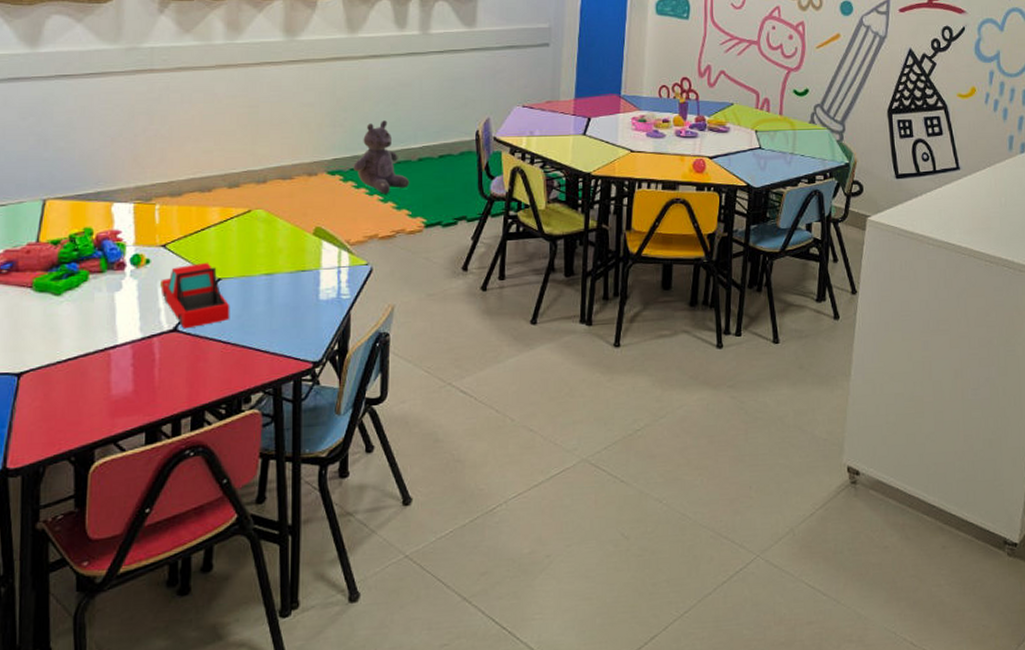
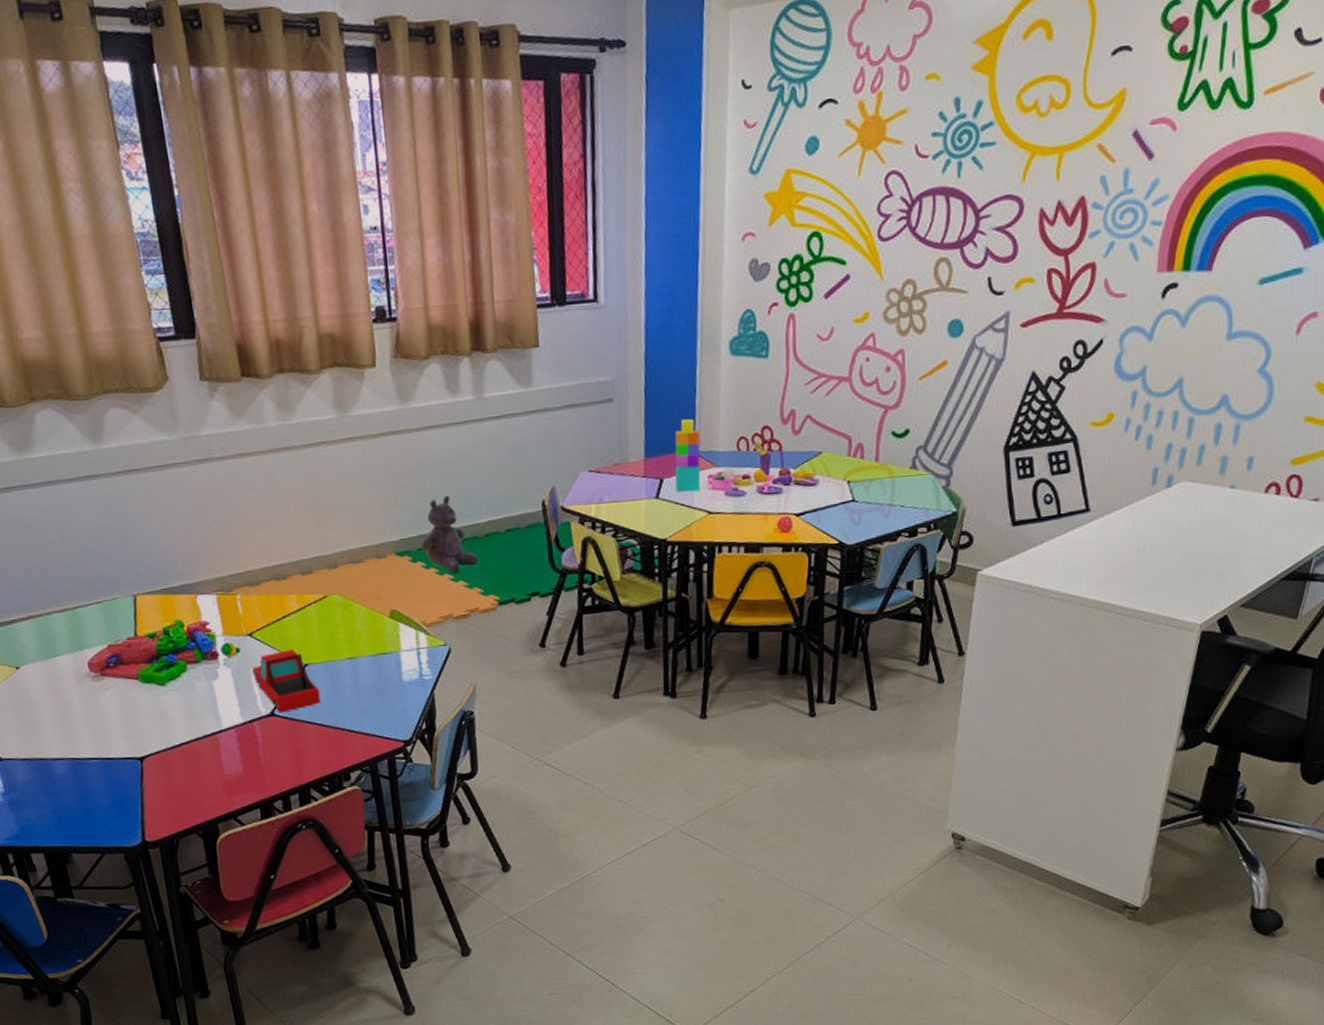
toy blocks: none [602,66,627,132] -> present [675,418,701,493]

